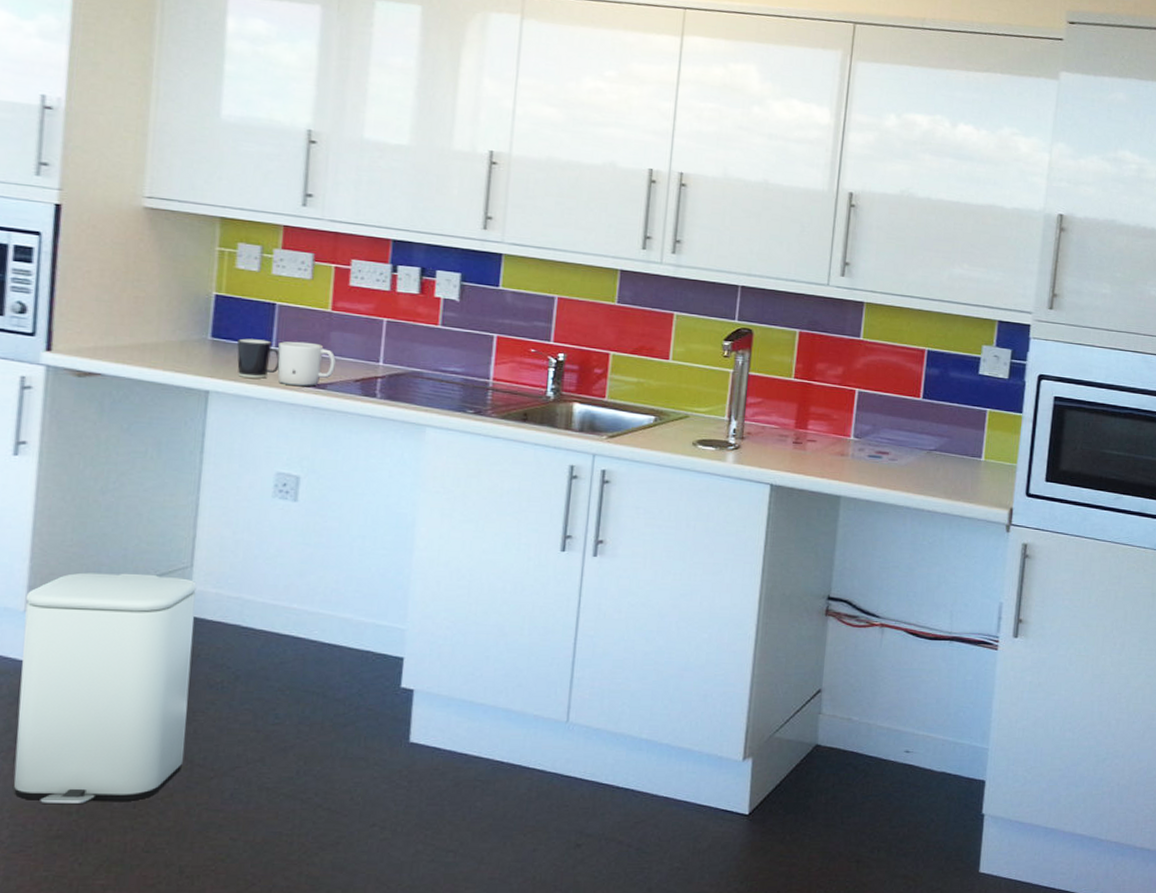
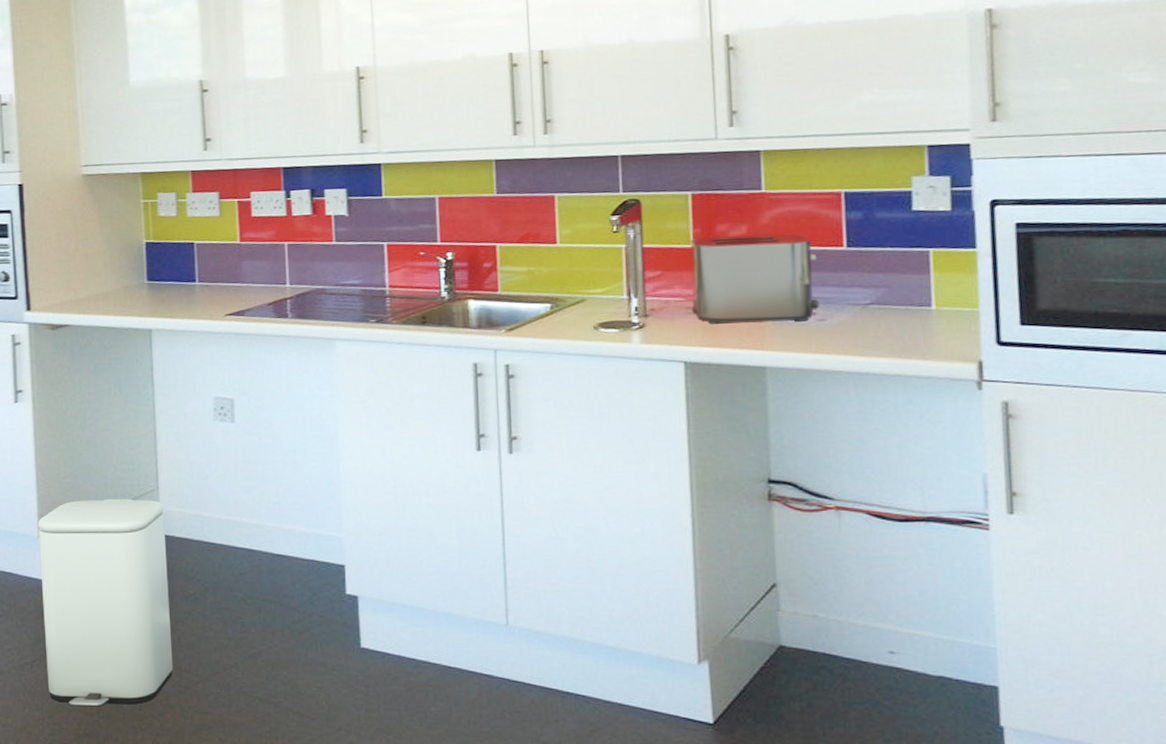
mug: present [237,338,280,379] -> none [168,277,203,314]
mug: present [277,341,336,387] -> none [201,274,250,316]
toaster: none [784,372,897,459] -> present [690,233,819,324]

